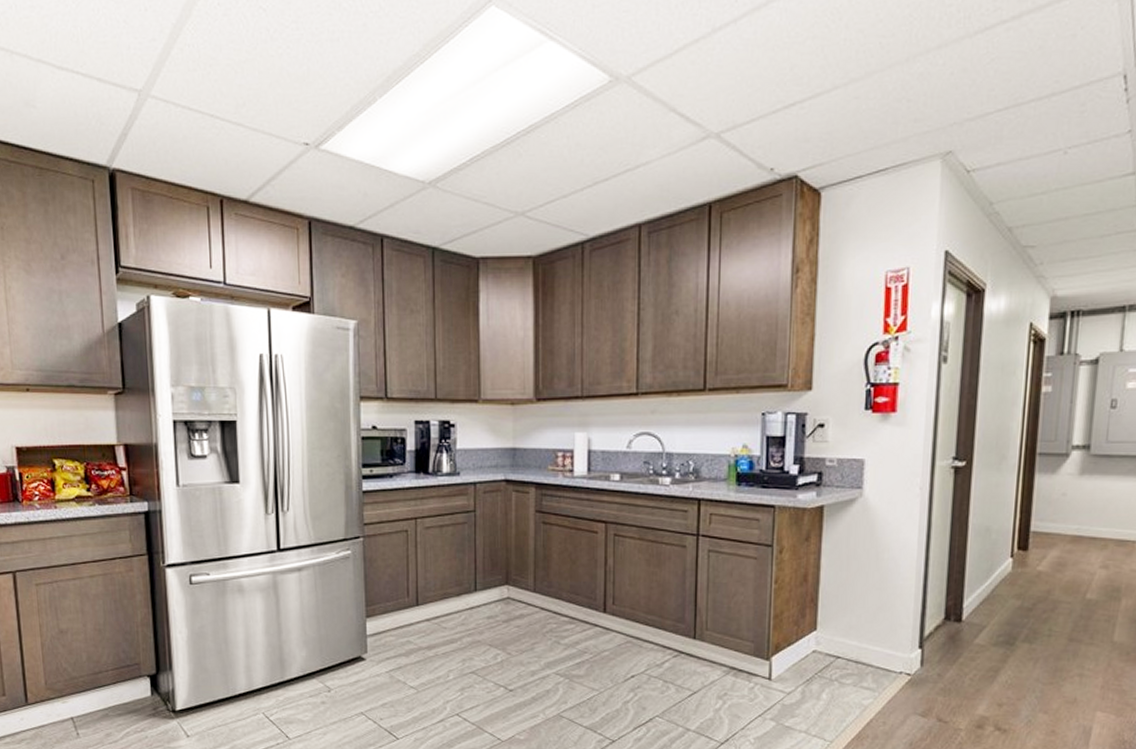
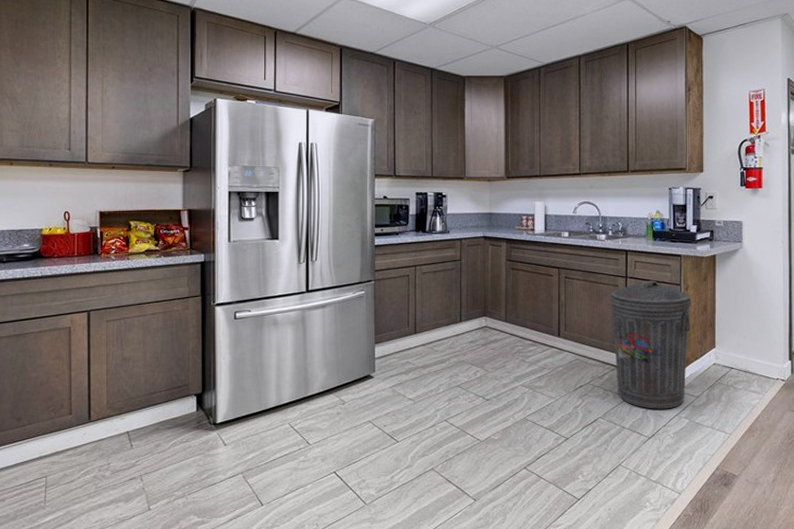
trash can: none [674,540,786,708] -> present [610,280,691,409]

